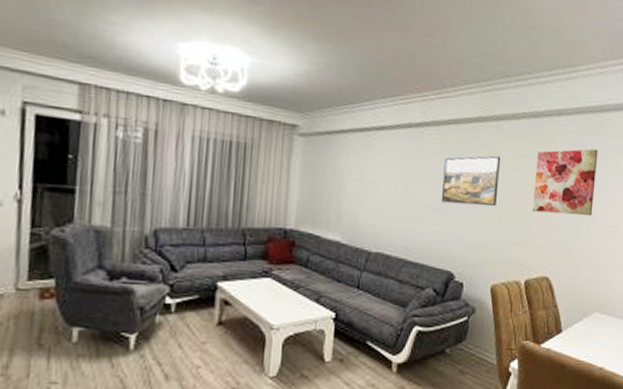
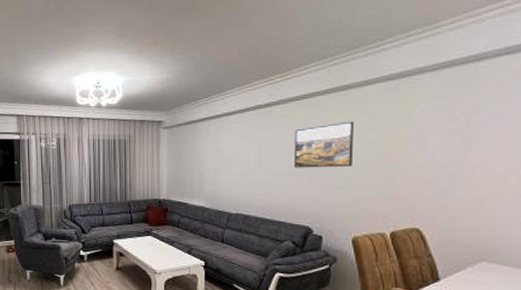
wall art: present [532,148,598,217] -> none [393,99,474,168]

